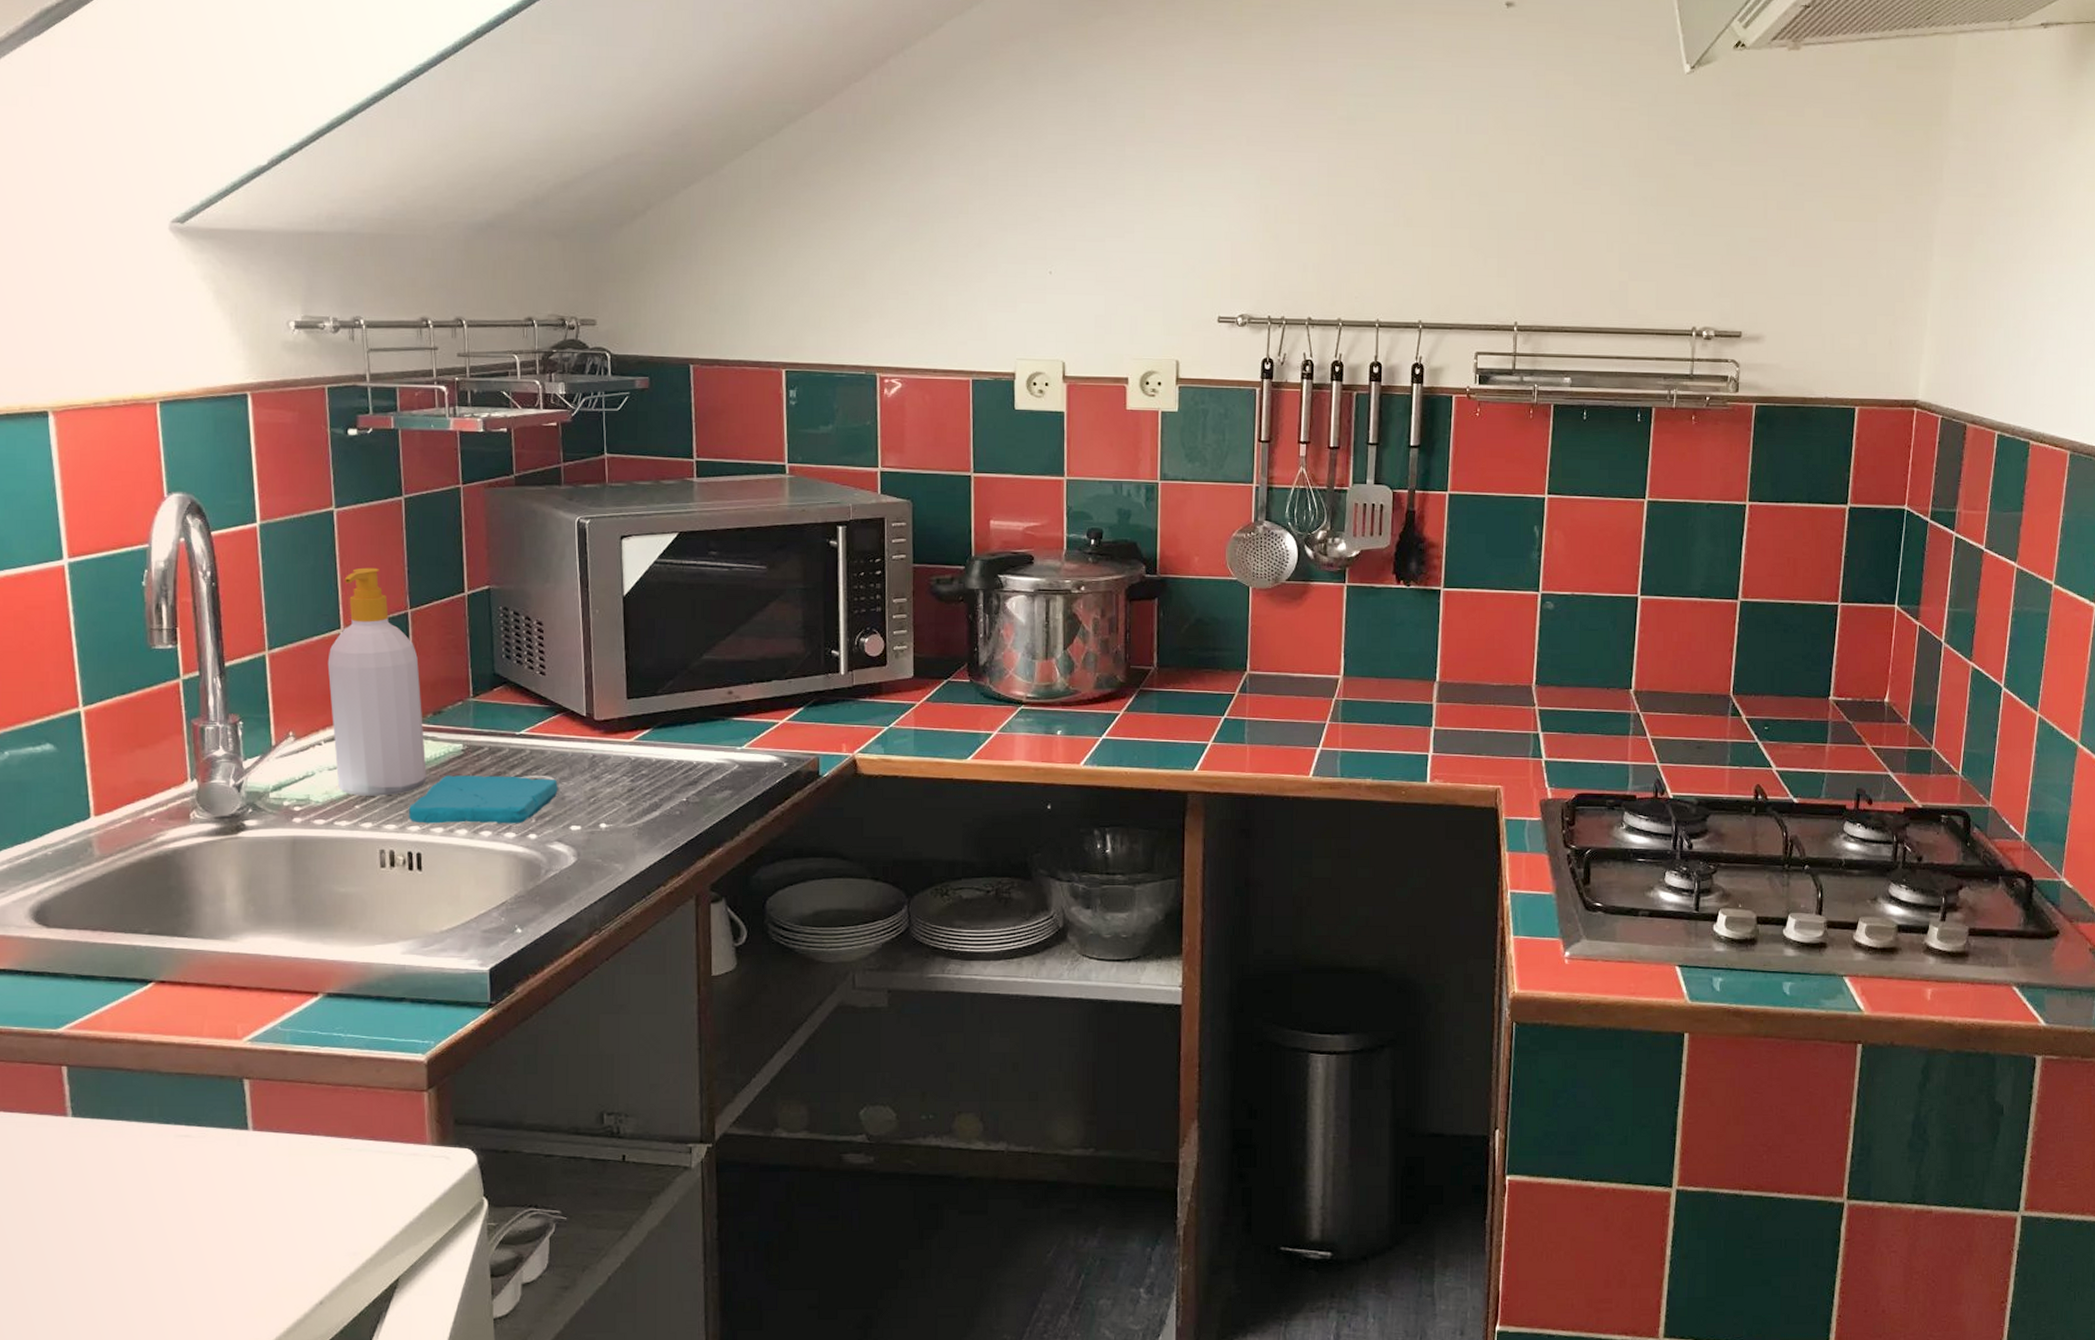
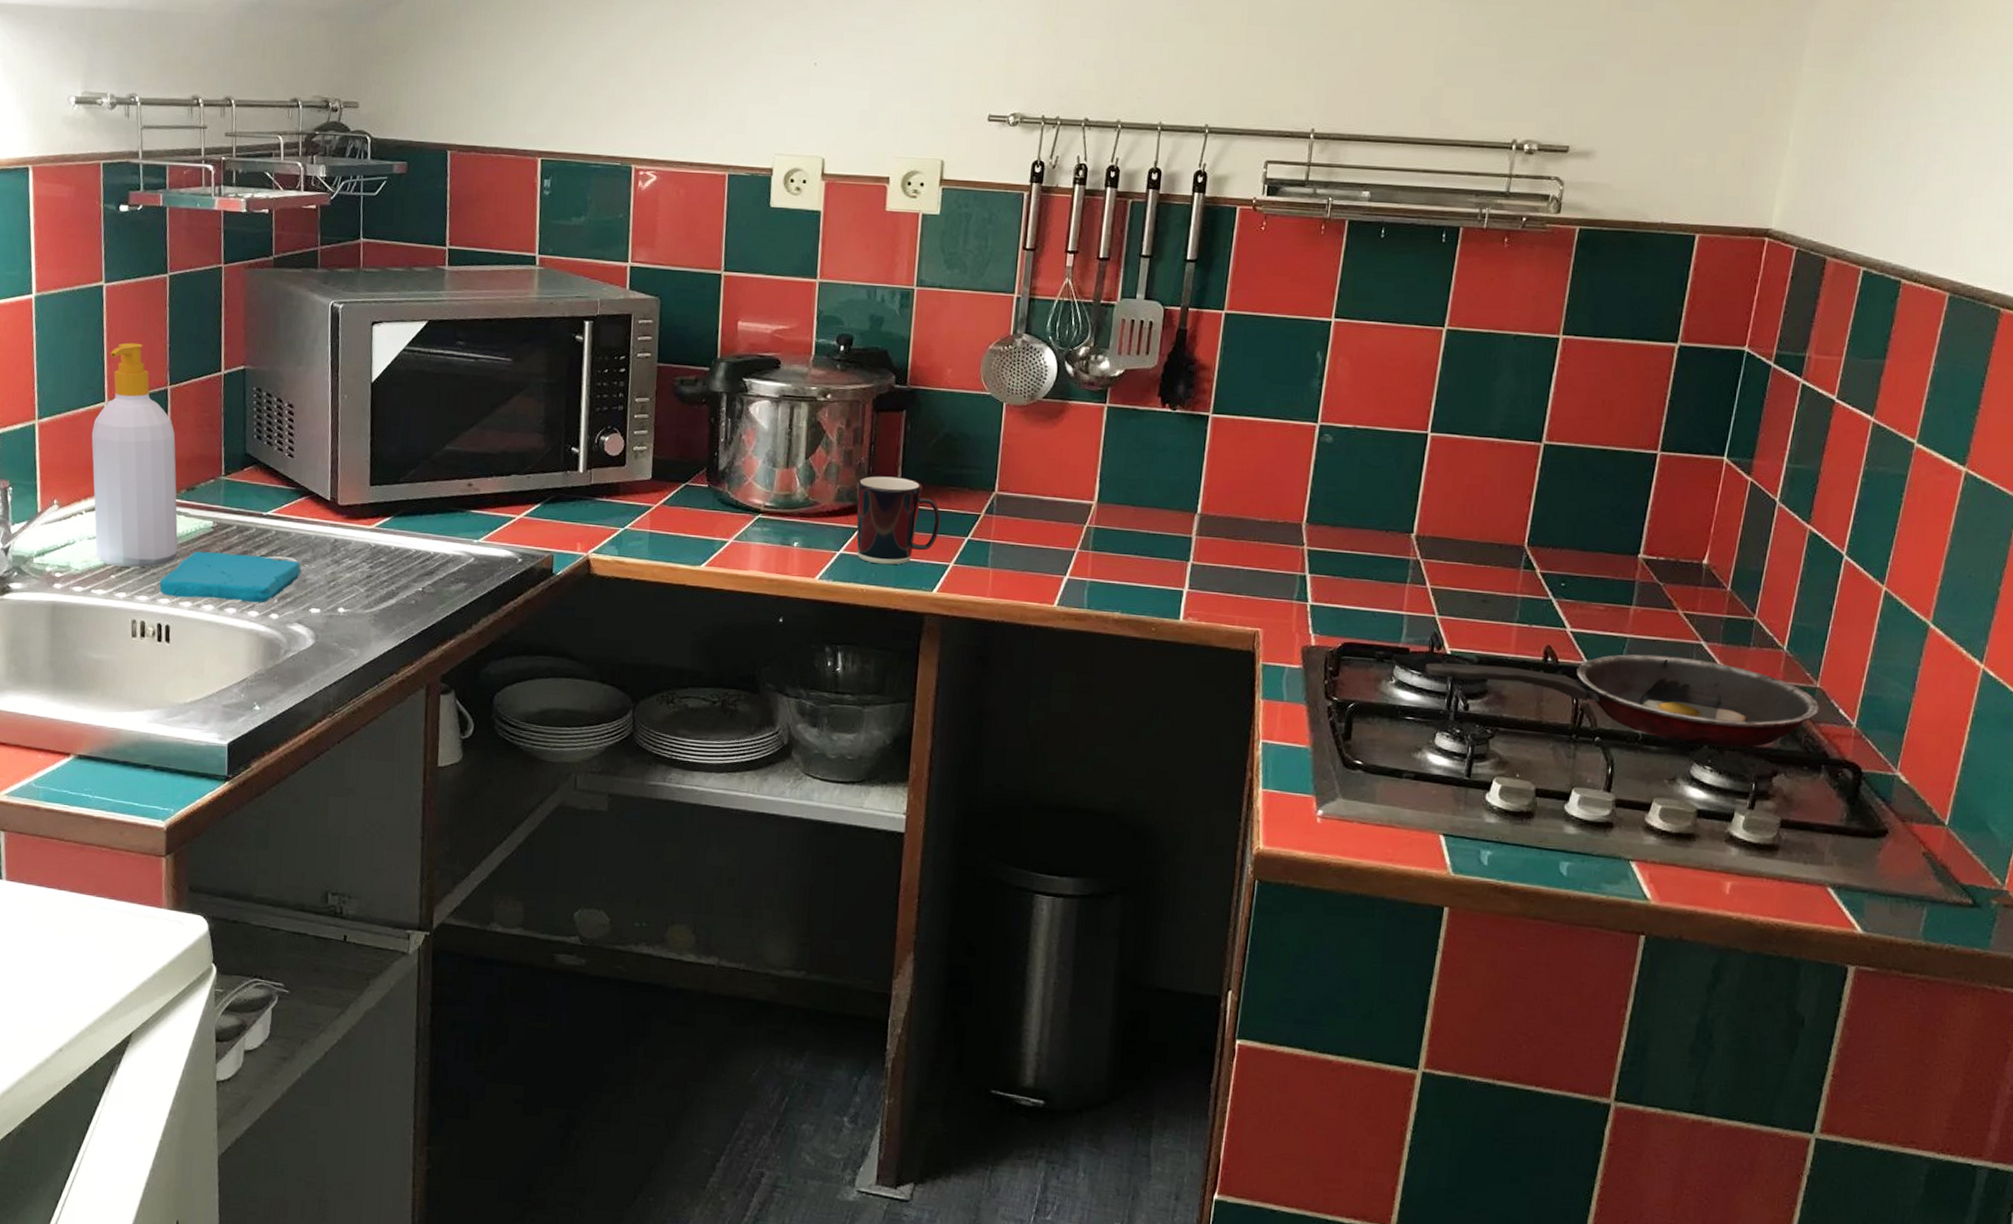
mug: none [1114,662,1197,747] -> present [856,475,941,565]
frying pan: none [1651,787,1993,866] -> present [1424,654,1820,748]

